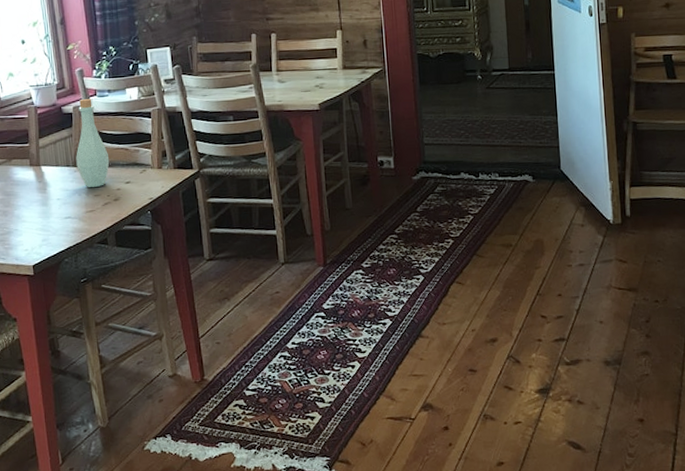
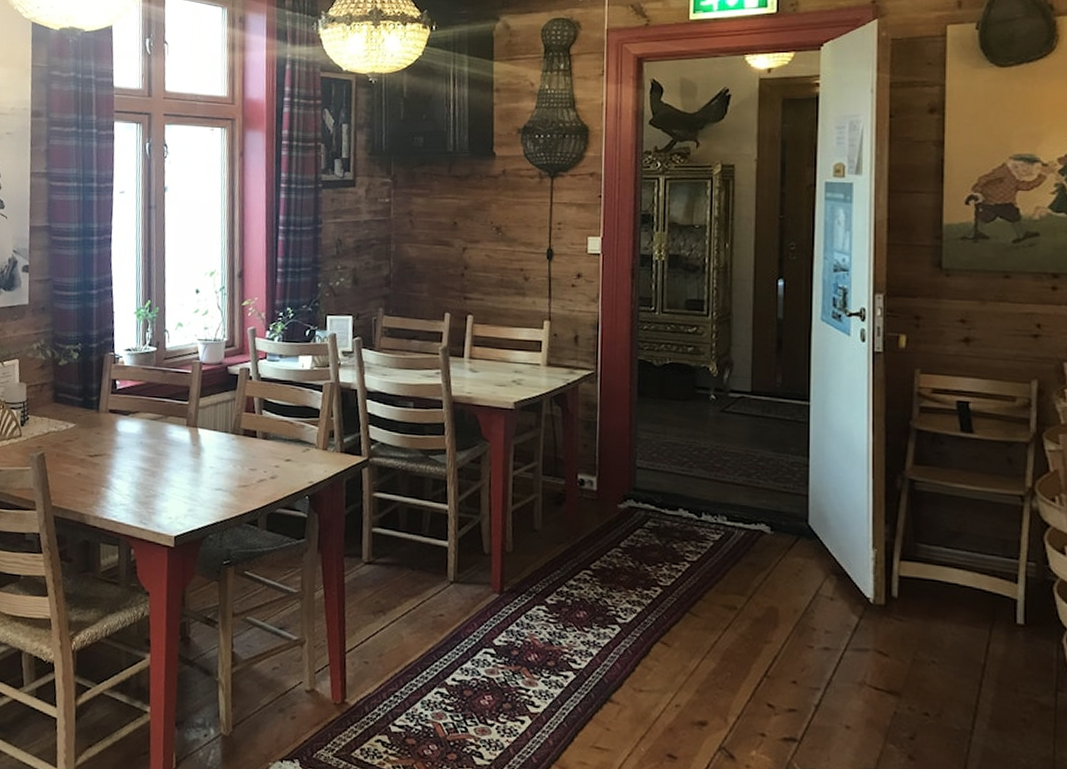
bottle: present [76,98,110,188] -> none [235,360,272,461]

